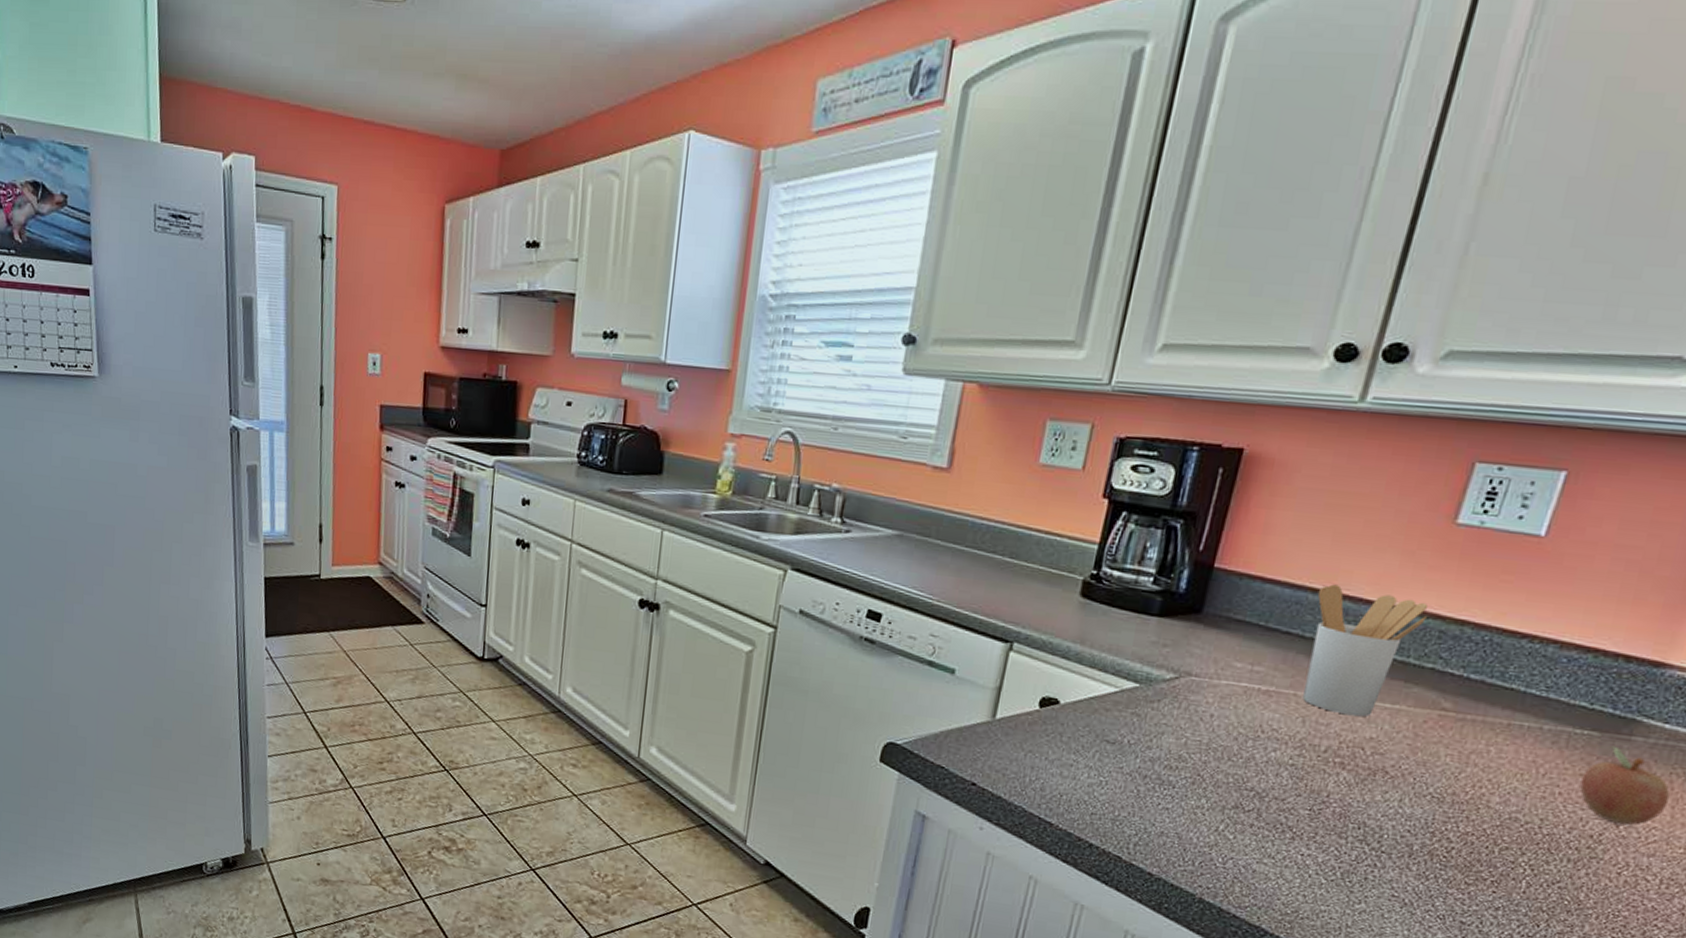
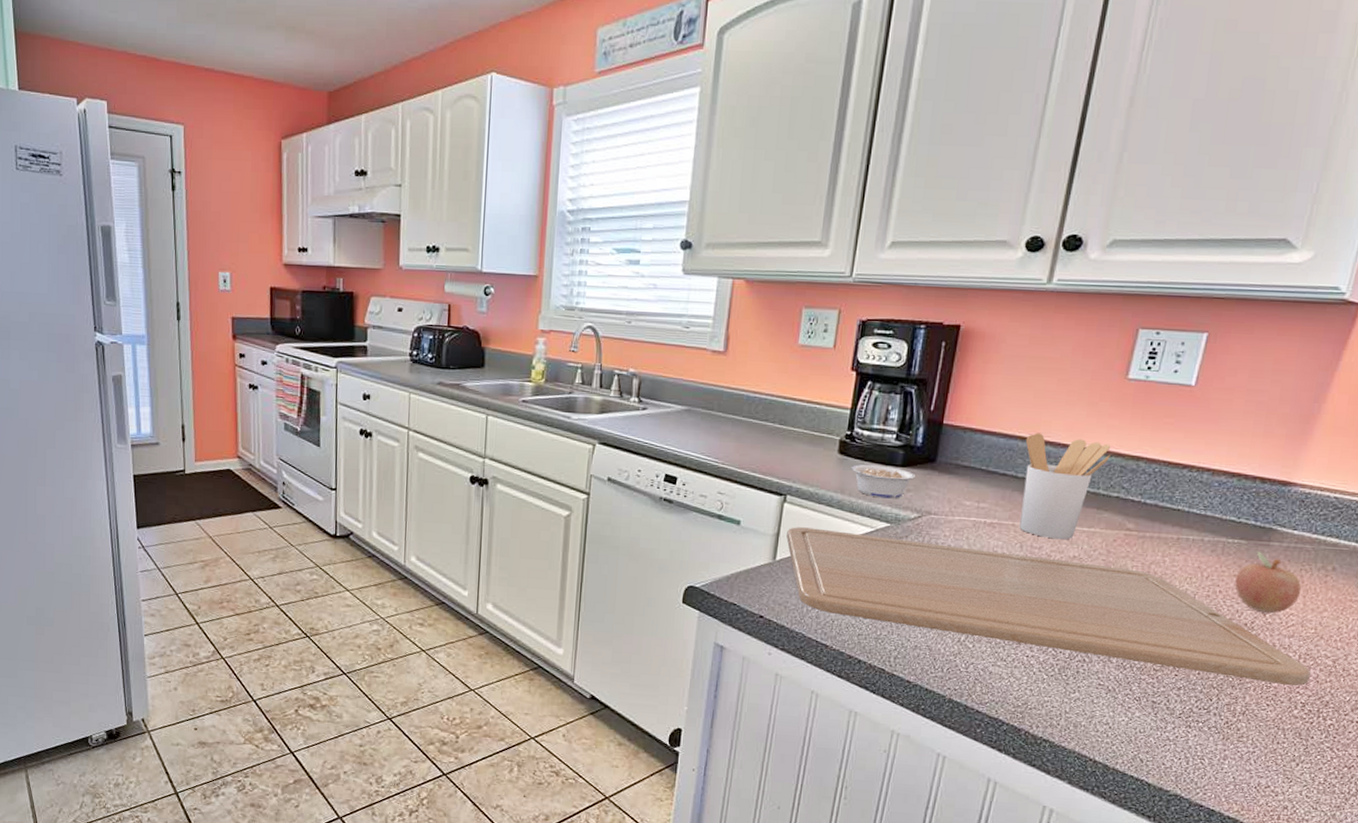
chopping board: none [1010,680,1675,918] -> present [786,527,1311,686]
legume: none [1094,611,1174,655] -> present [851,464,915,499]

